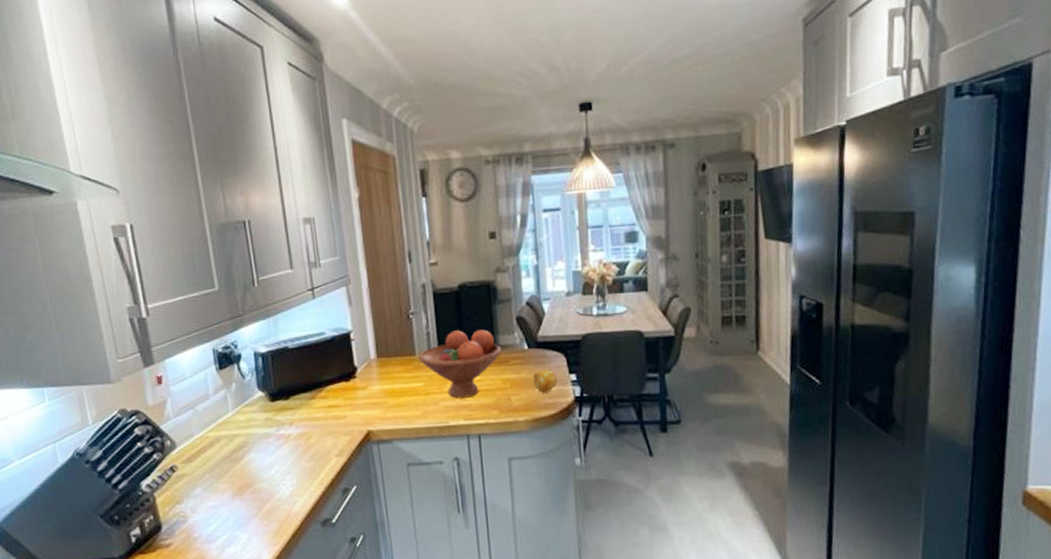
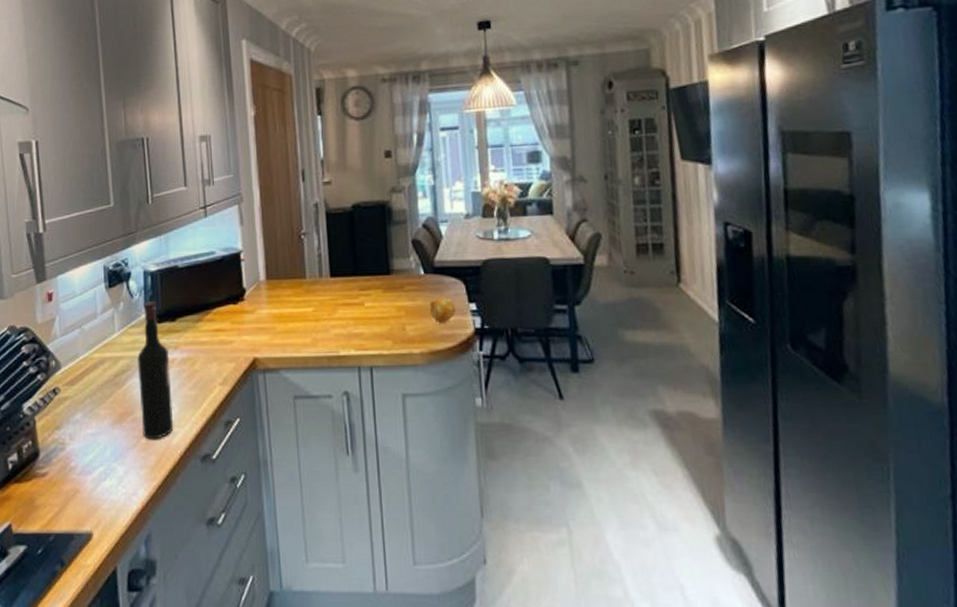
wine bottle: none [253,381,293,509] -> present [137,301,174,440]
fruit bowl: present [418,330,502,398] -> none [308,252,397,326]

